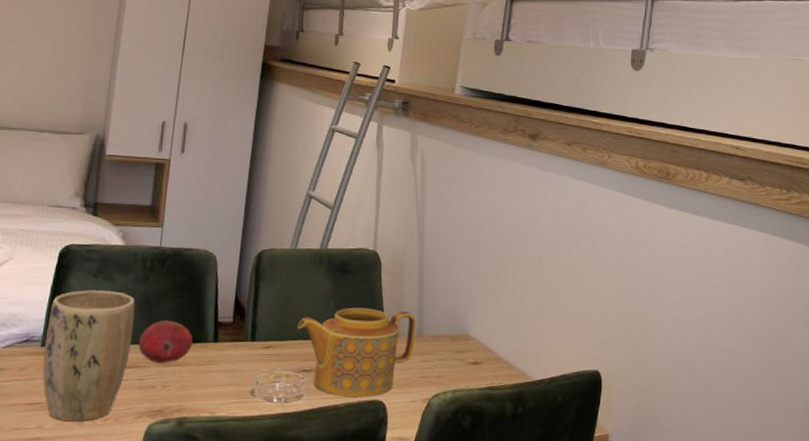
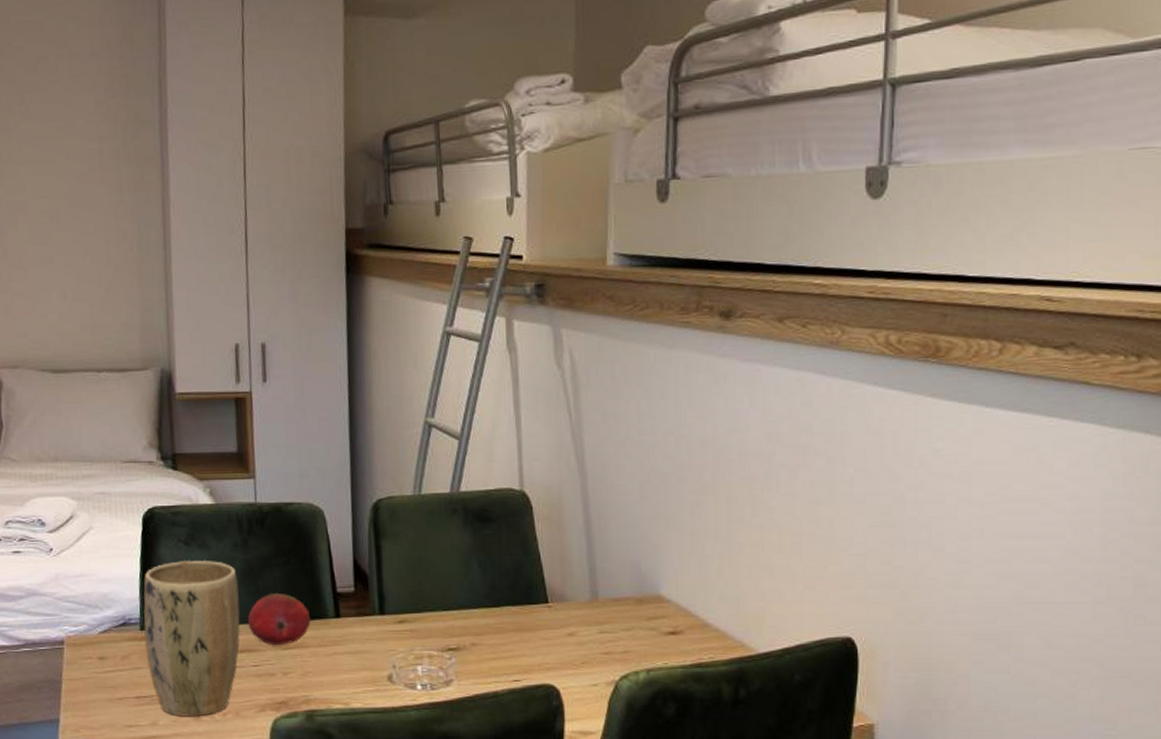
teapot: present [297,307,416,398] -> none [434,566,589,682]

